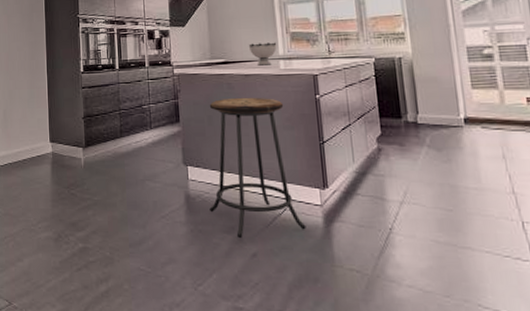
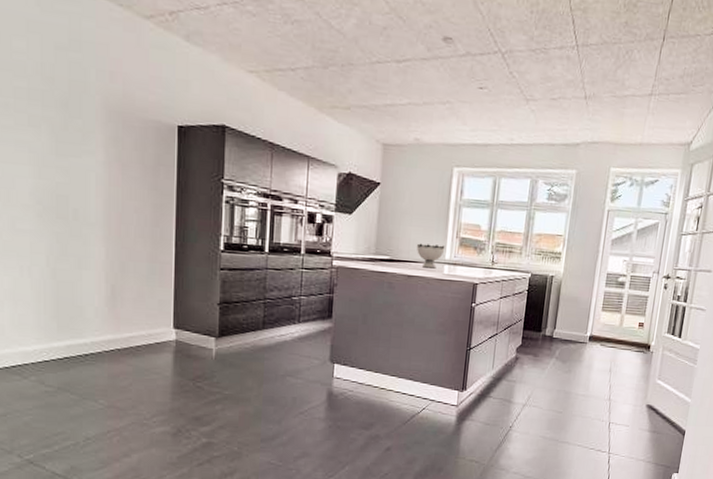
bar stool: present [209,97,306,239] -> none [351,298,441,435]

